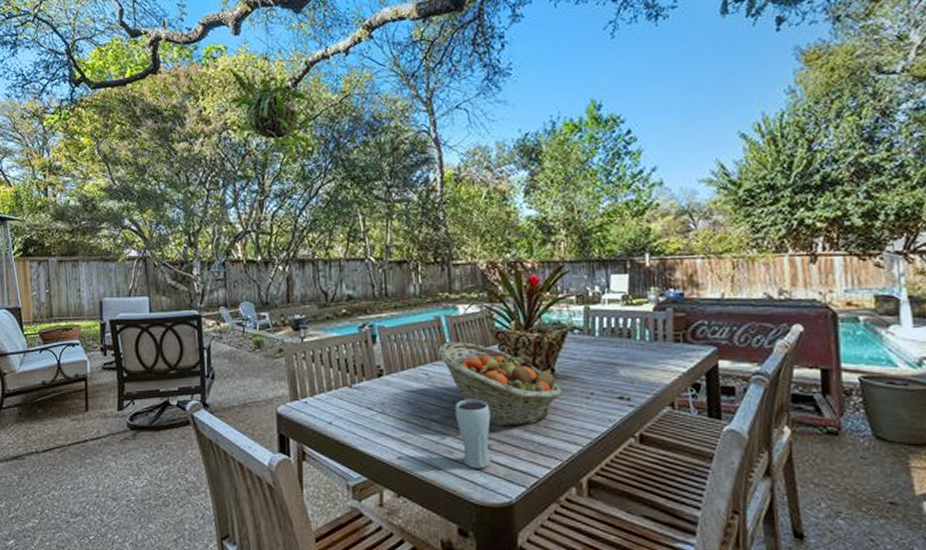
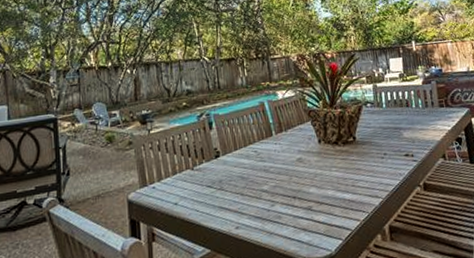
fruit basket: present [438,342,562,427] -> none [263,121,363,190]
drinking glass: present [454,399,491,469] -> none [280,168,313,229]

